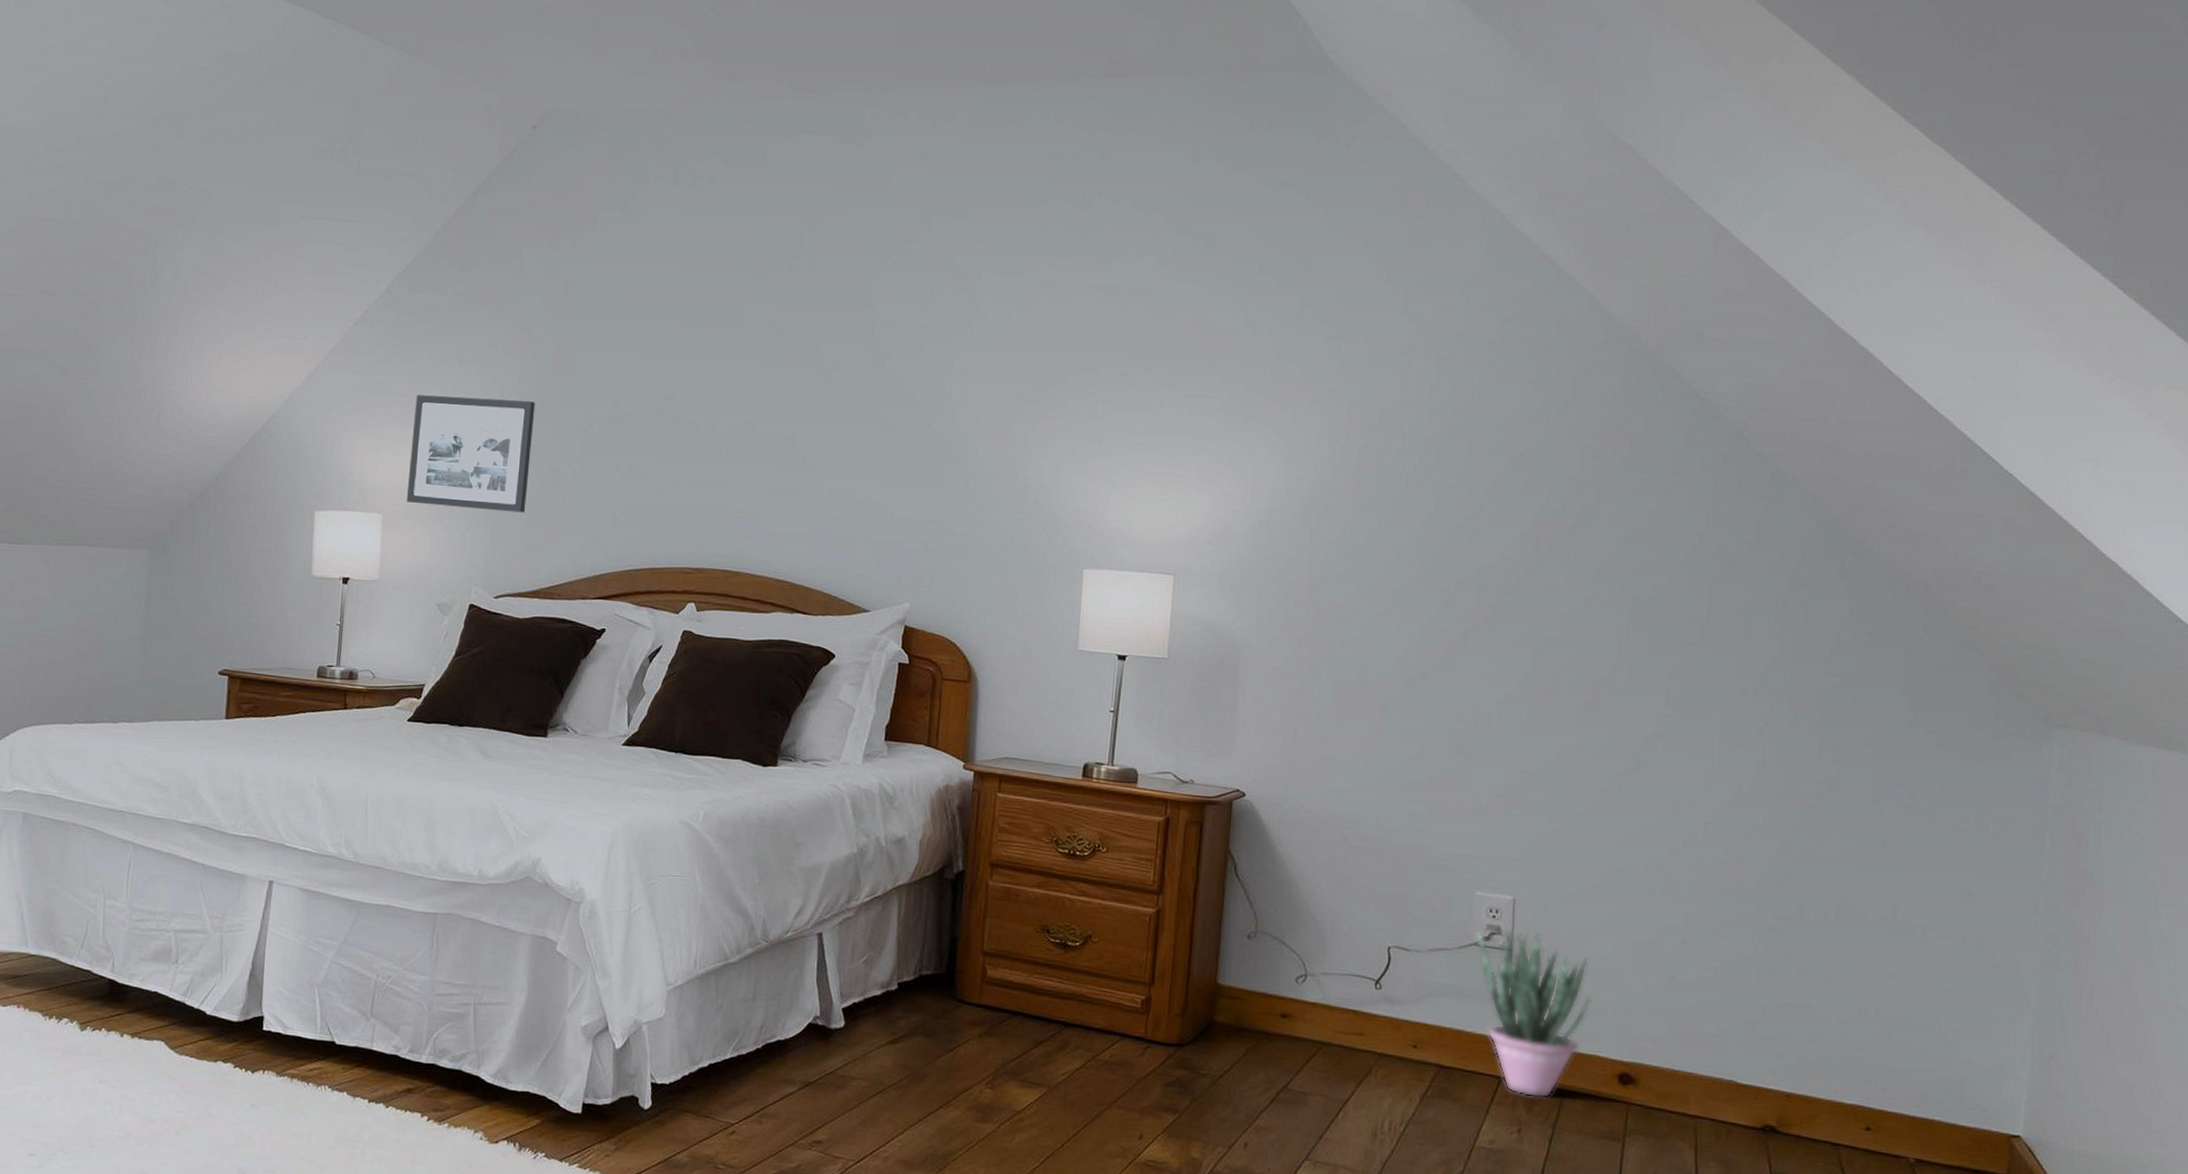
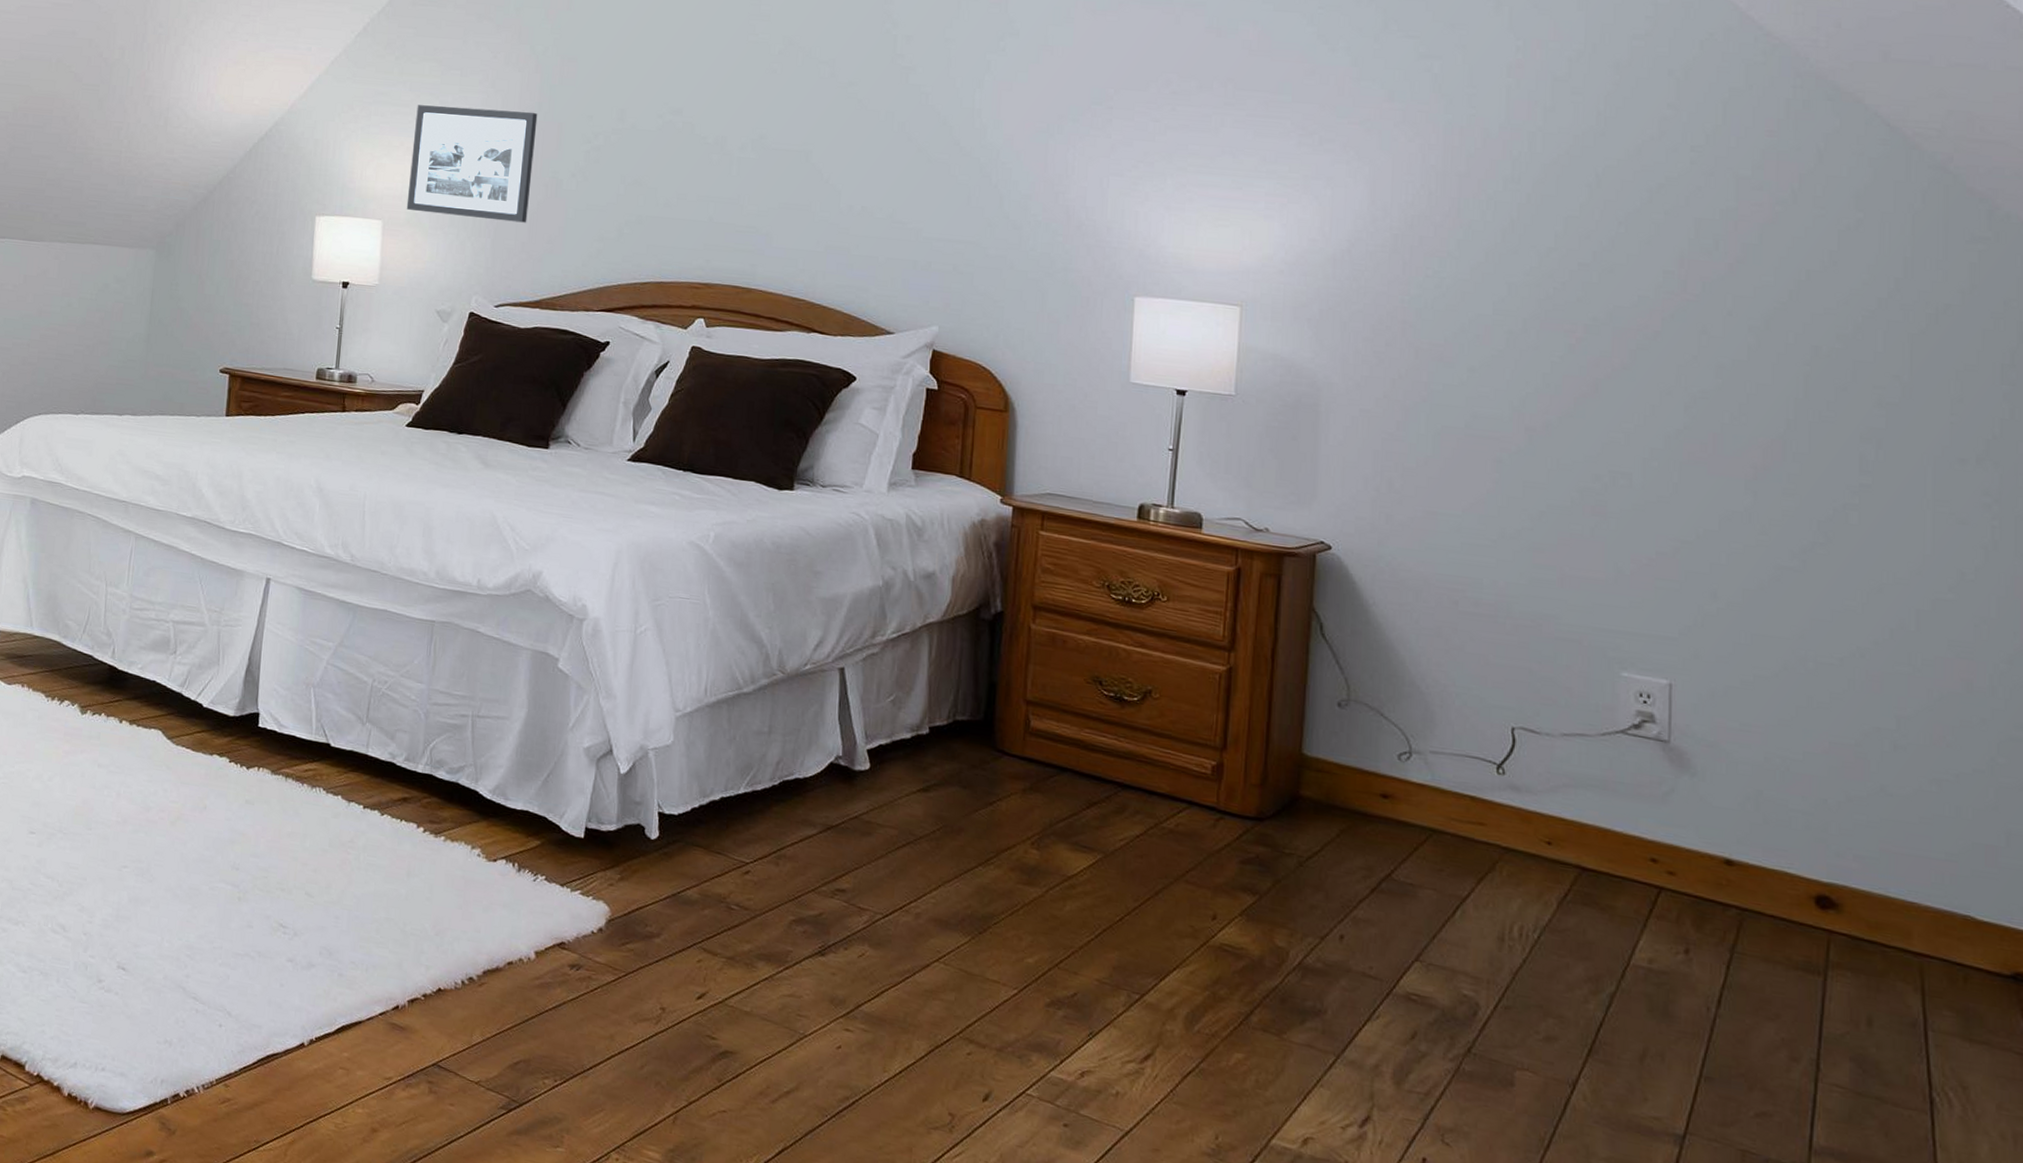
potted plant: present [1476,928,1593,1098] -> none [1623,716,1777,917]

